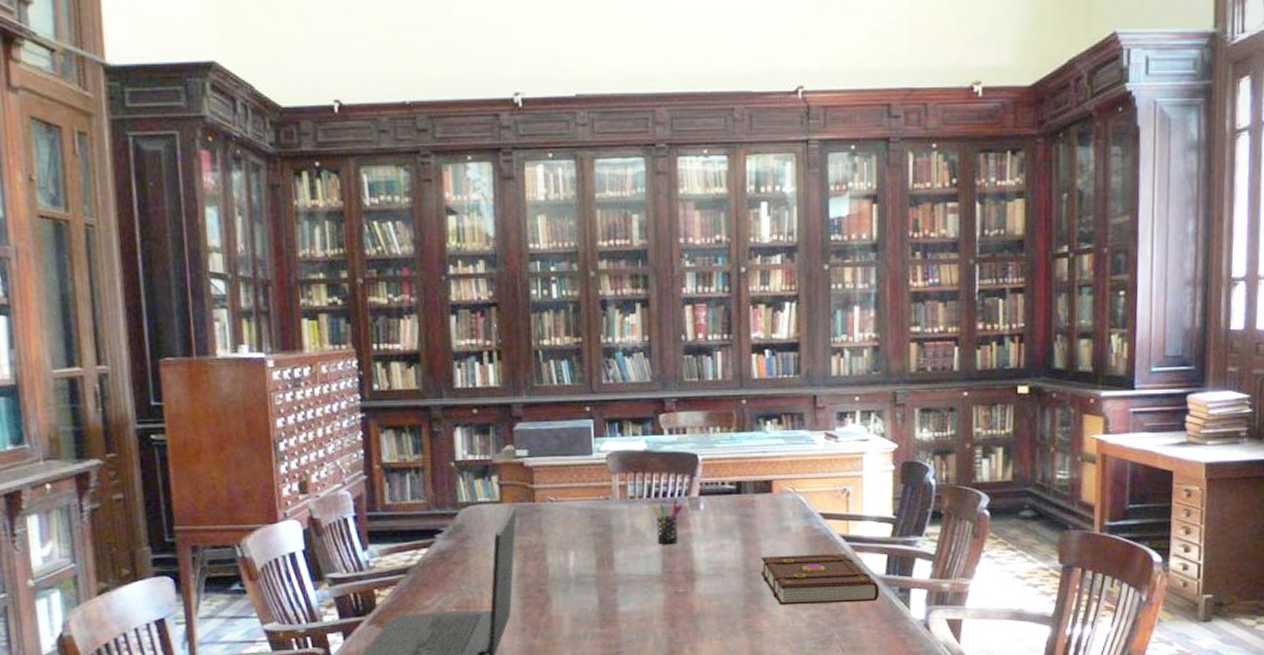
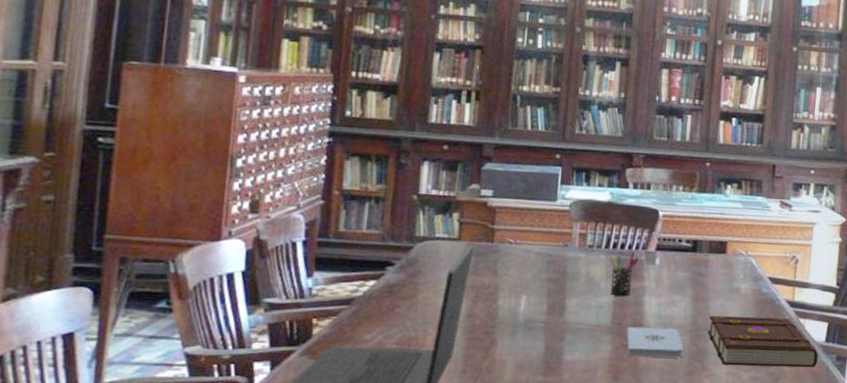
notepad: none [678,573,738,604] -> present [626,326,683,358]

